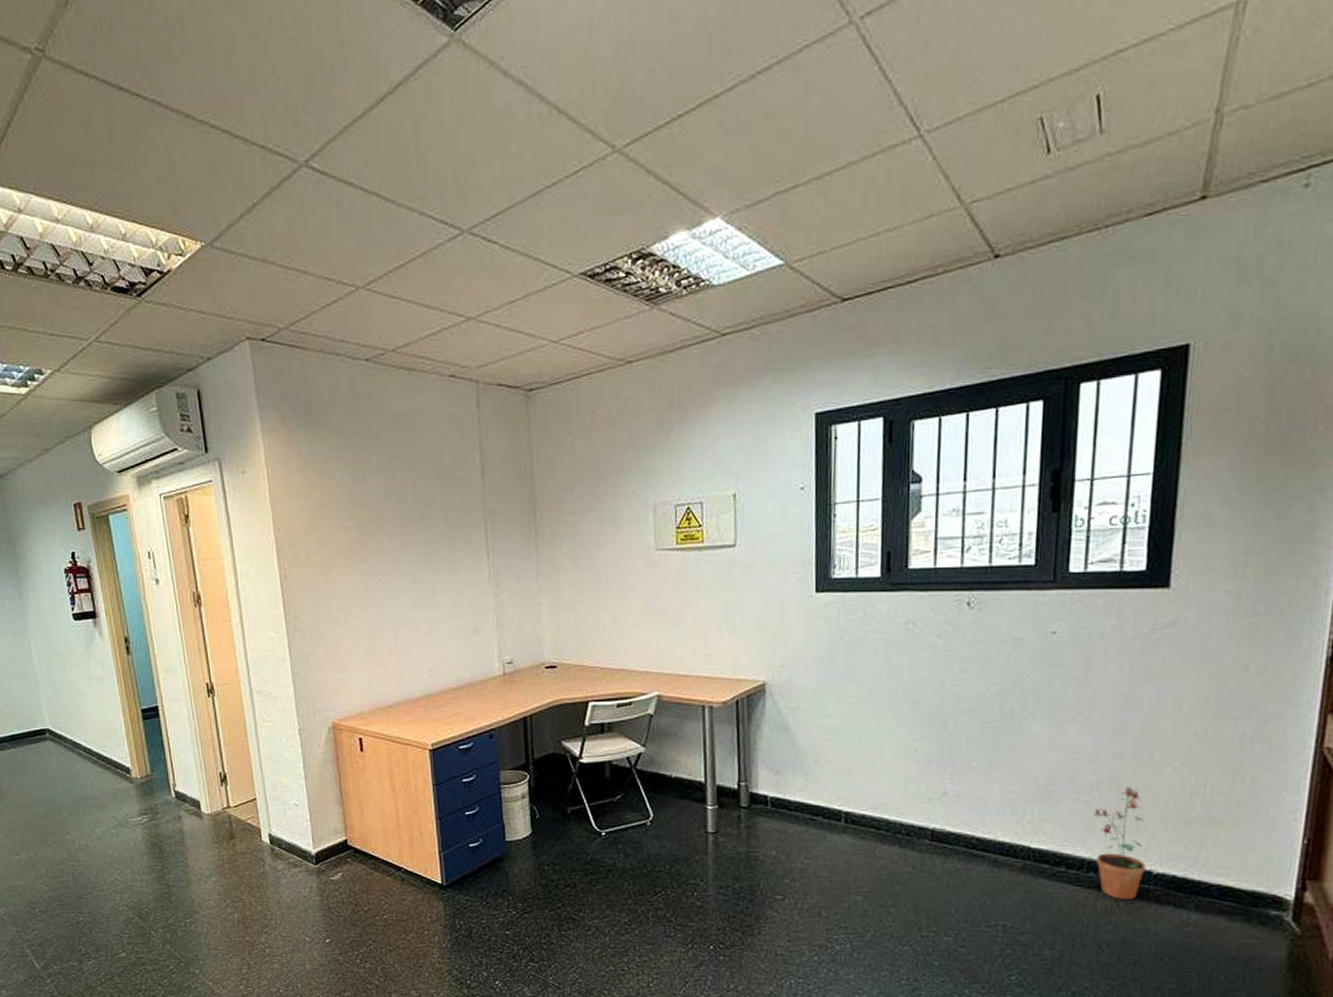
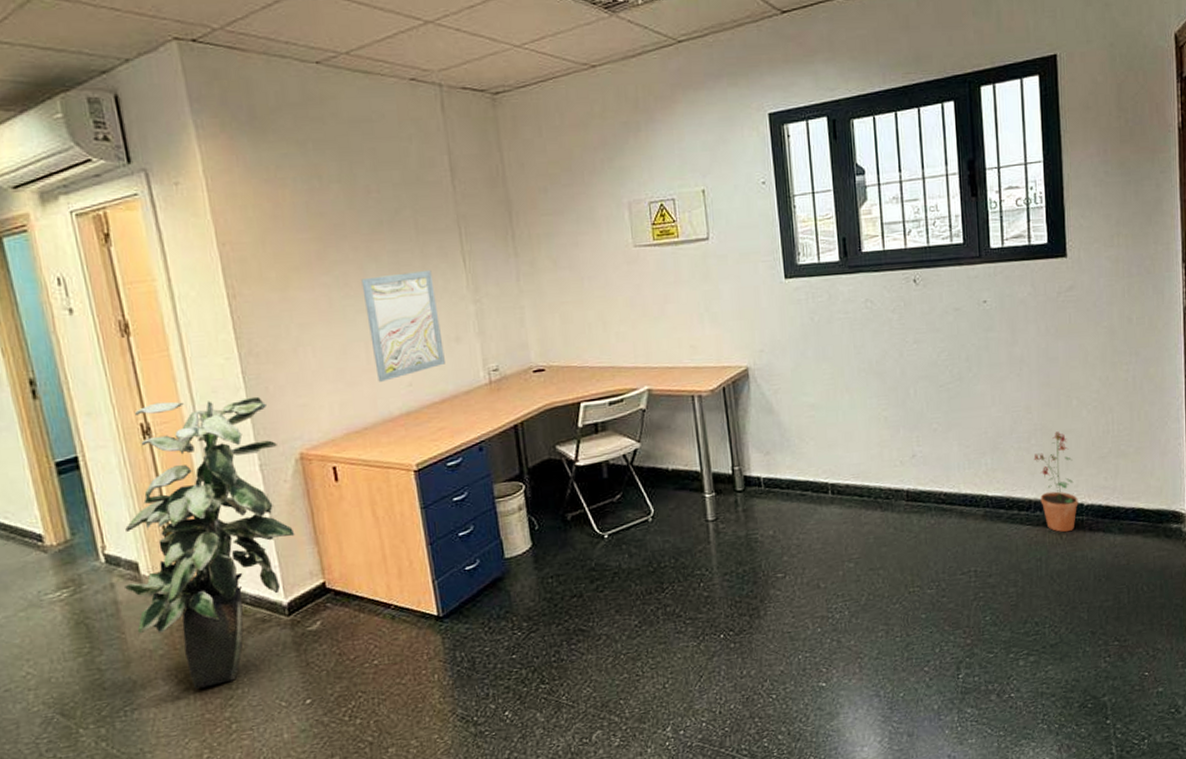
indoor plant: none [188,666,325,914] -> present [123,396,295,689]
wall art: none [394,562,464,665] -> present [361,269,445,382]

